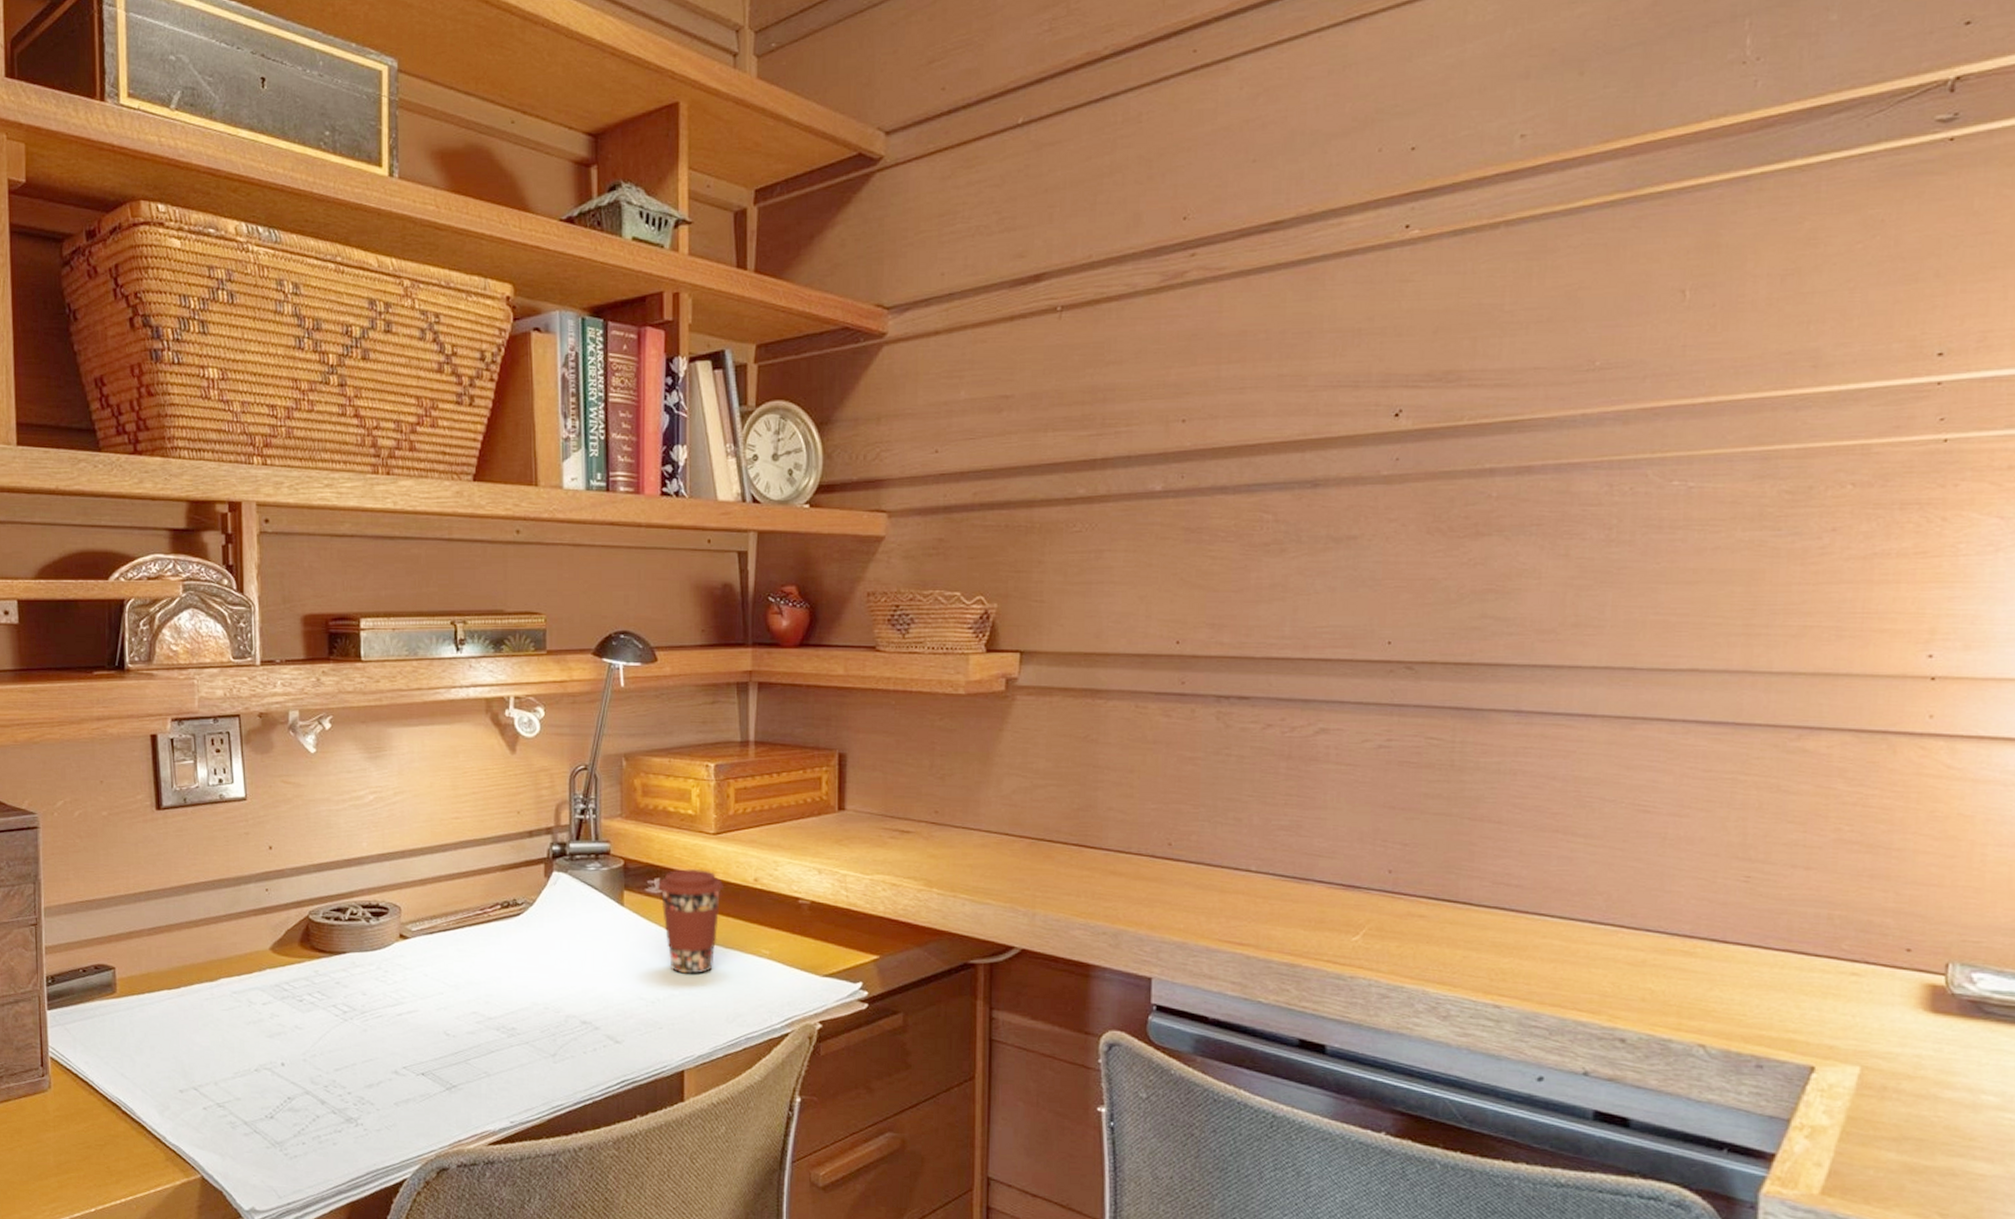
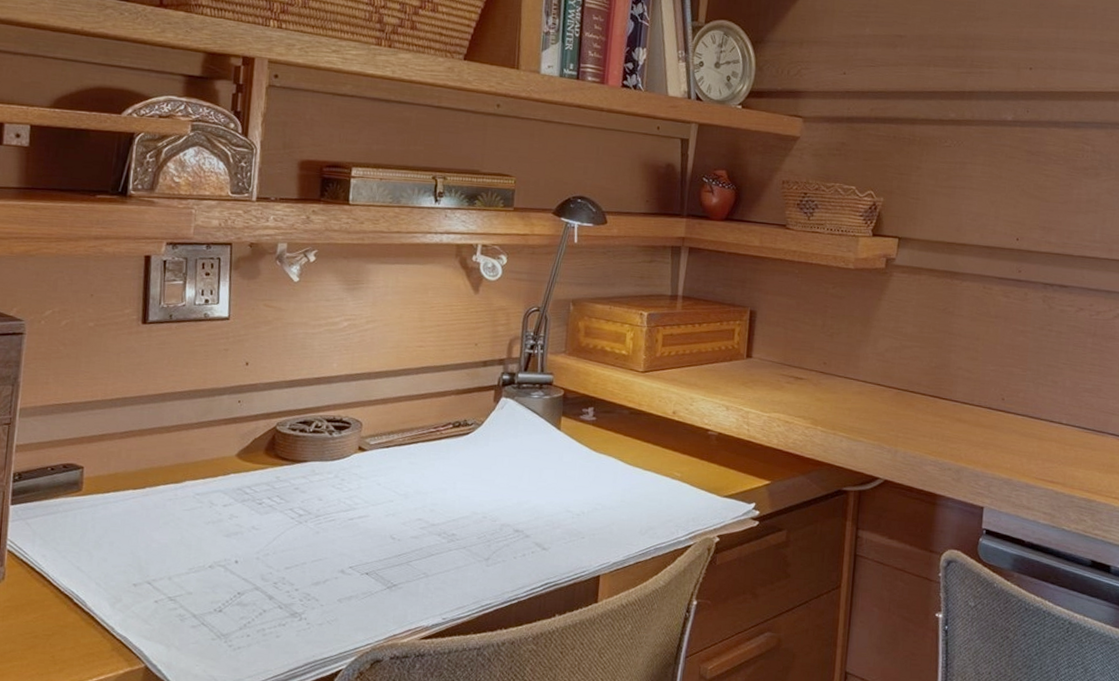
coffee cup: present [657,868,723,974] -> none [590,400,647,492]

